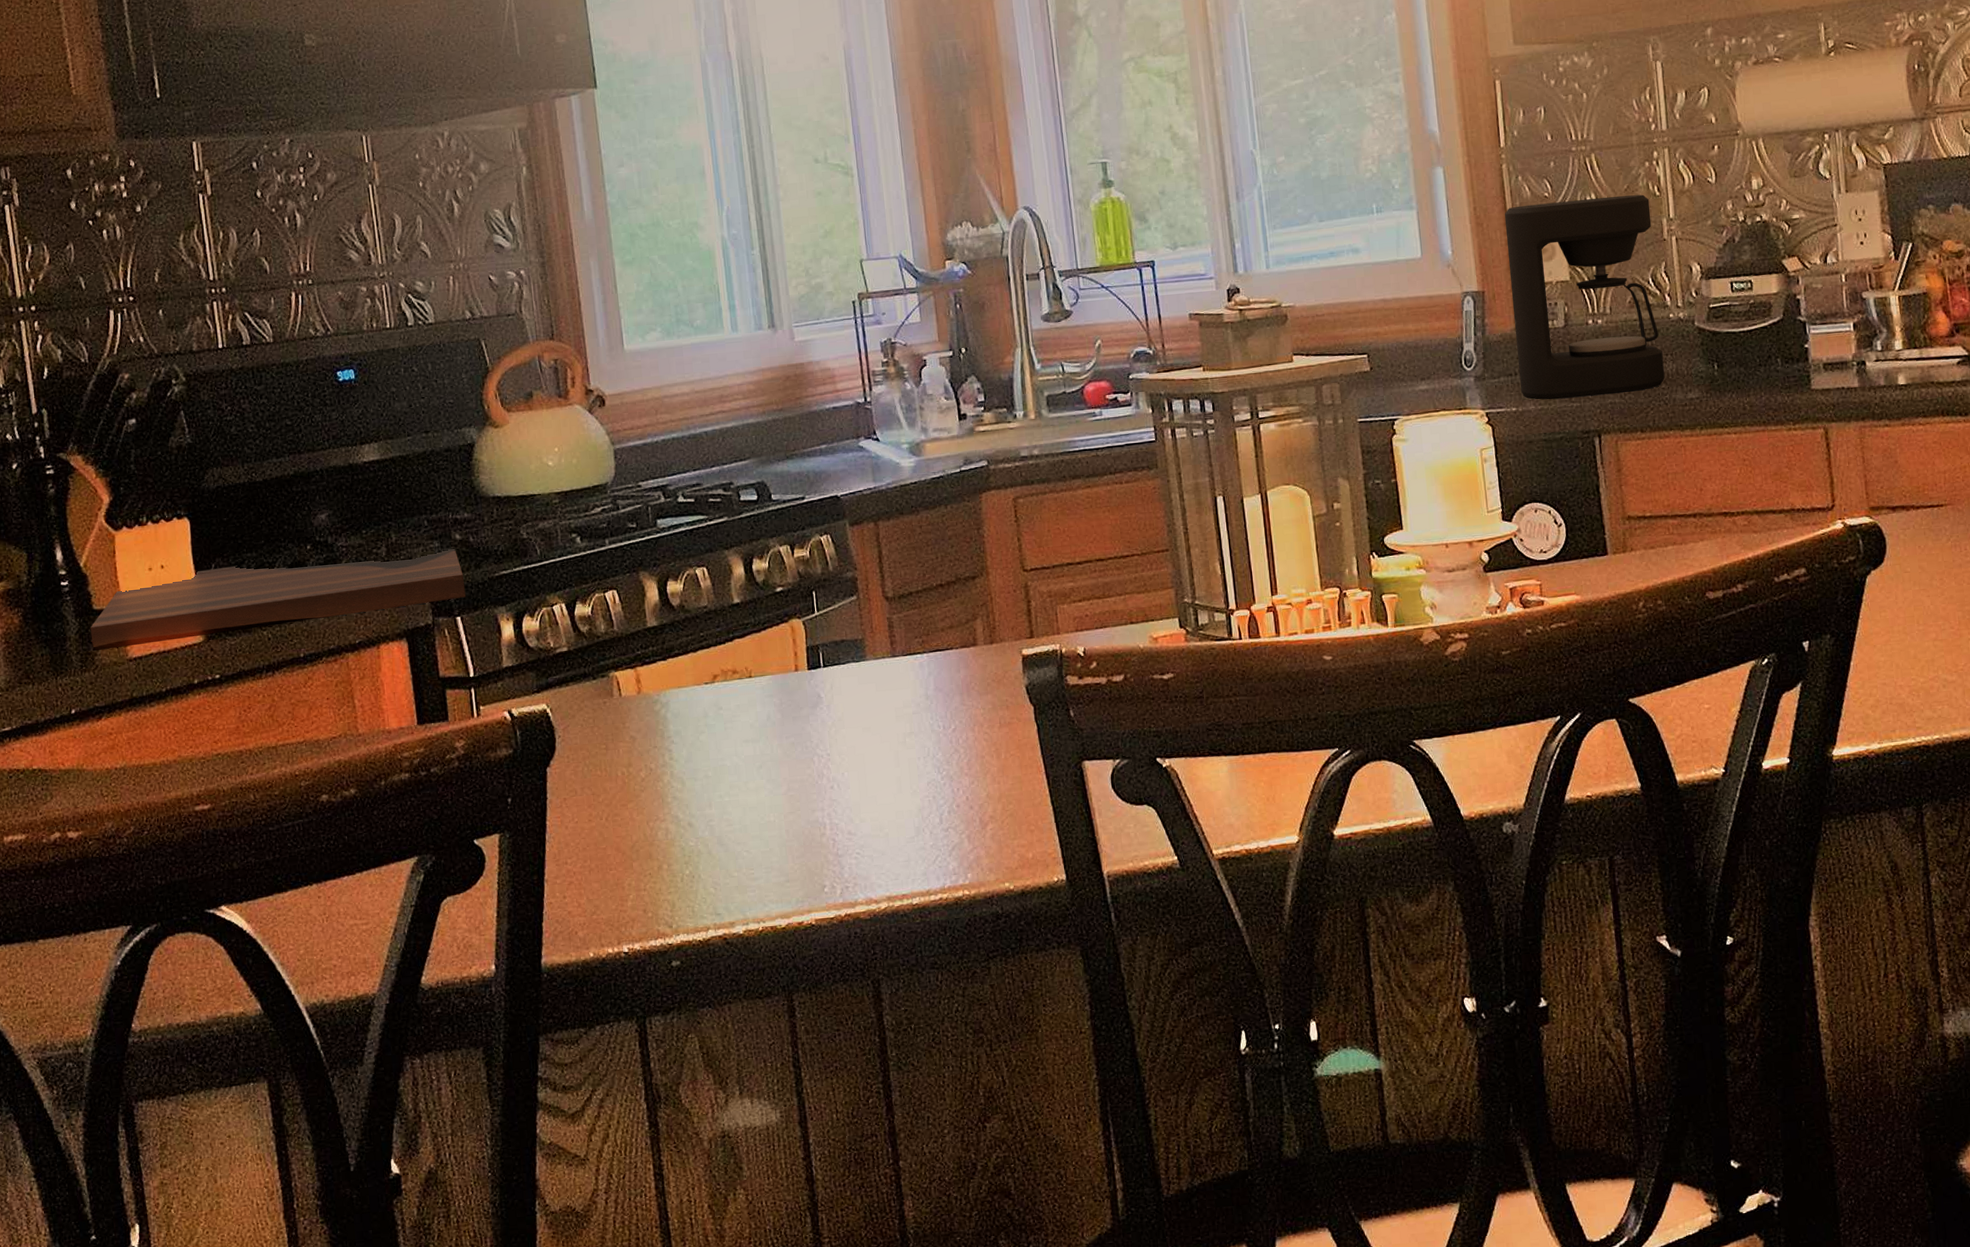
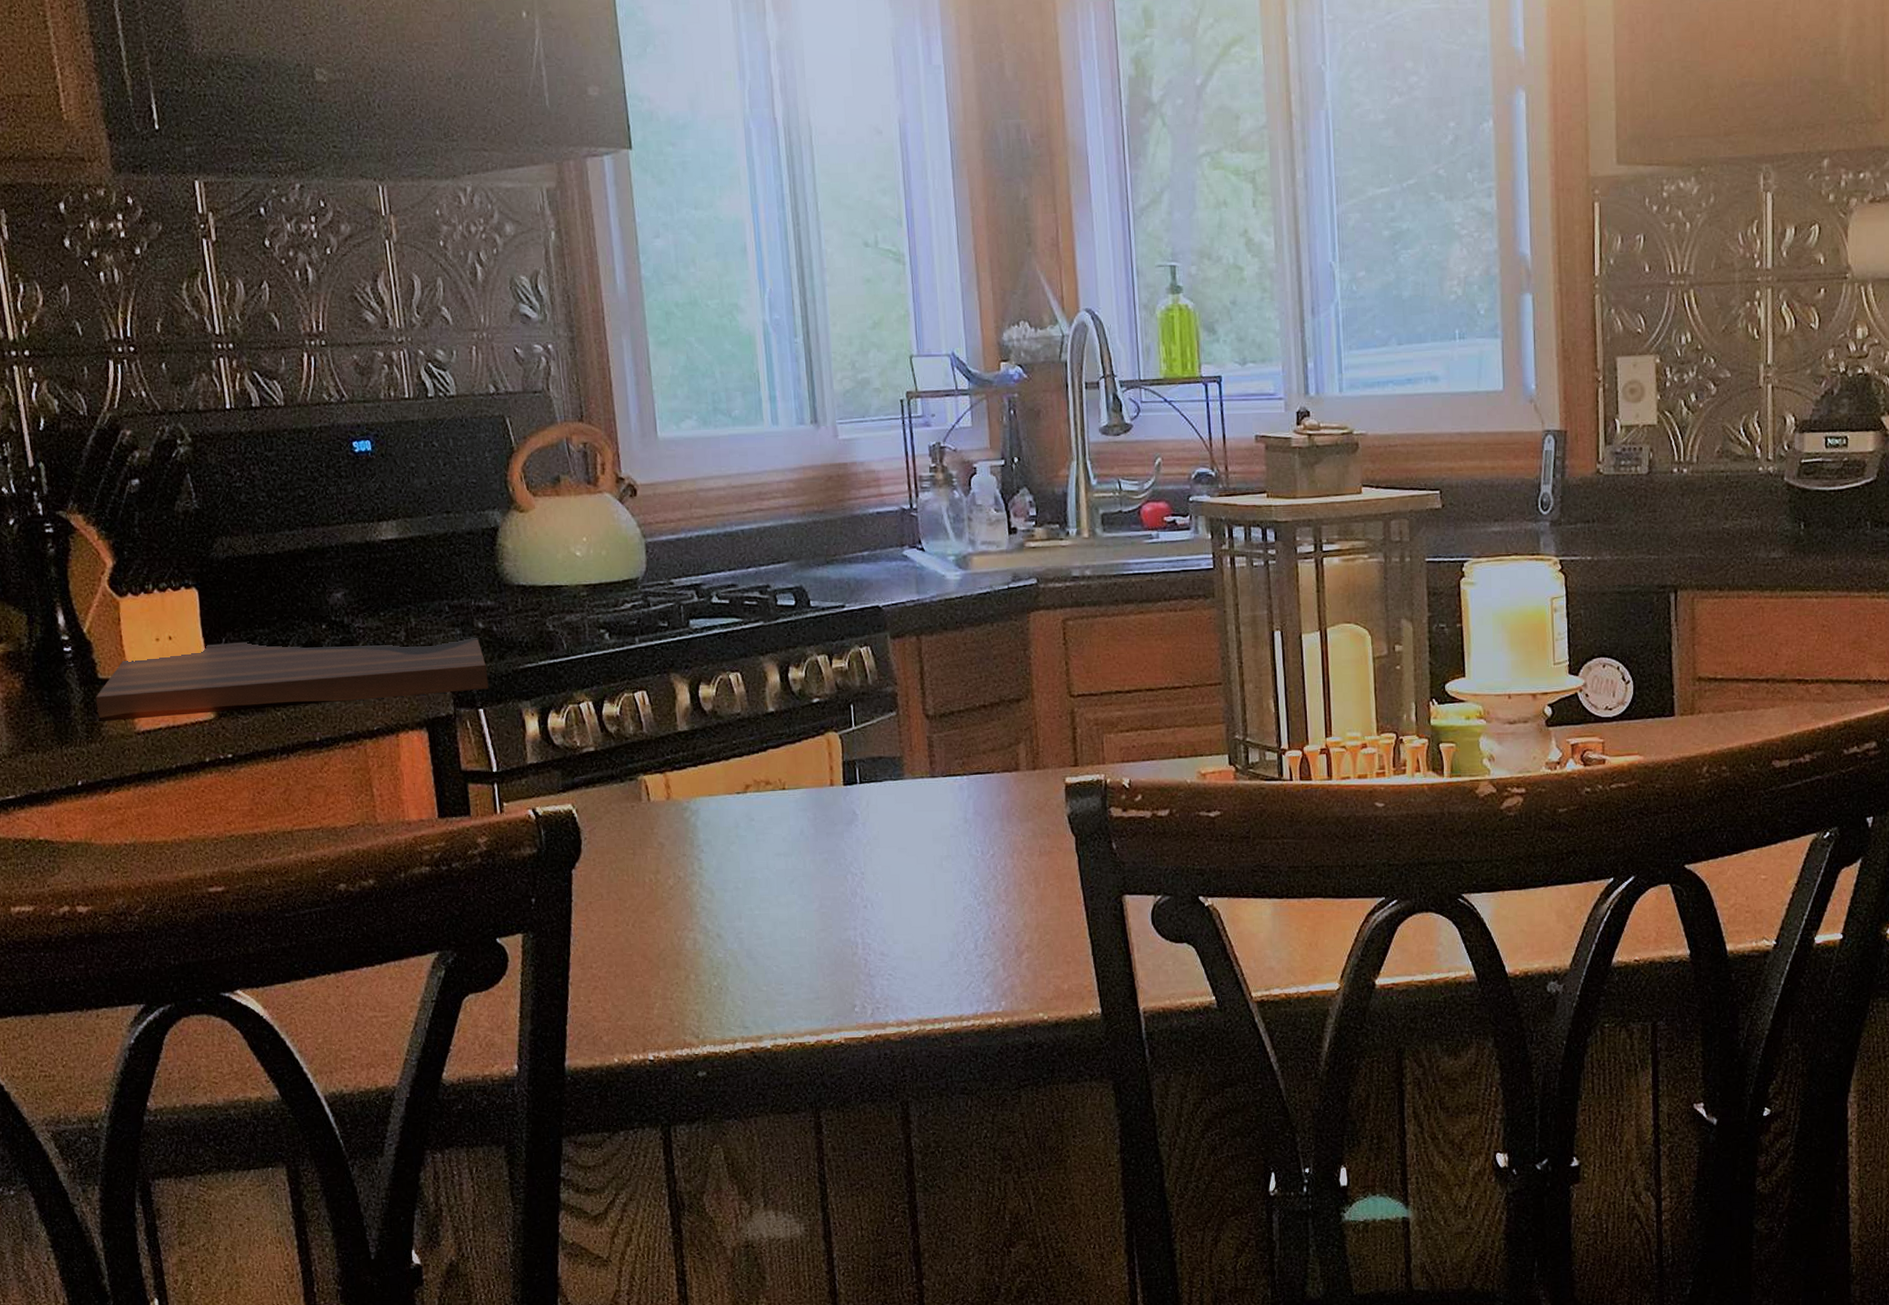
coffee maker: present [1504,194,1665,400] -> none [1593,337,1748,551]

